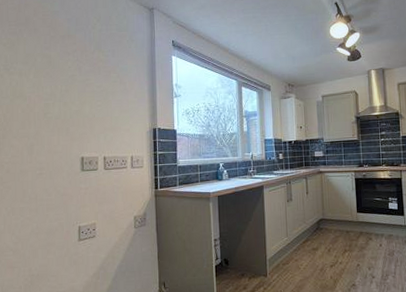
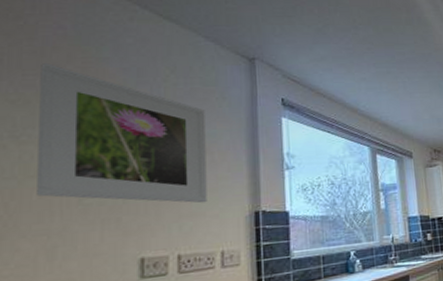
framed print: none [19,16,122,120] -> present [36,63,207,203]

